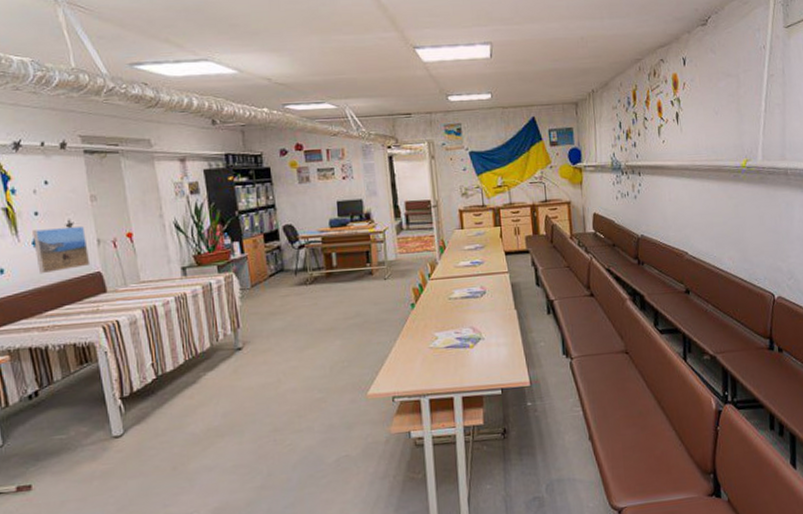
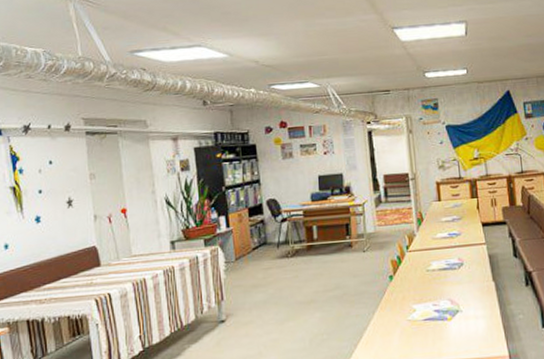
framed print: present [33,225,91,274] -> none [36,202,87,249]

